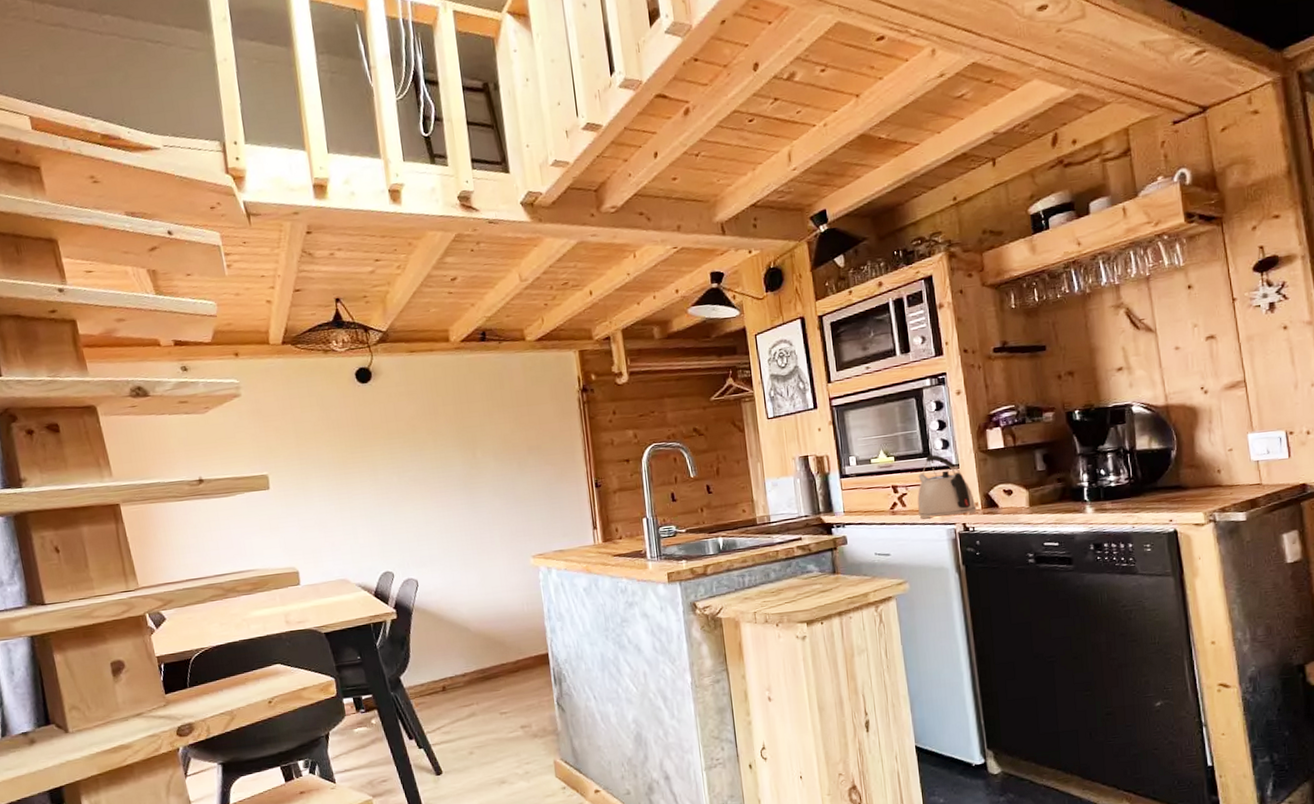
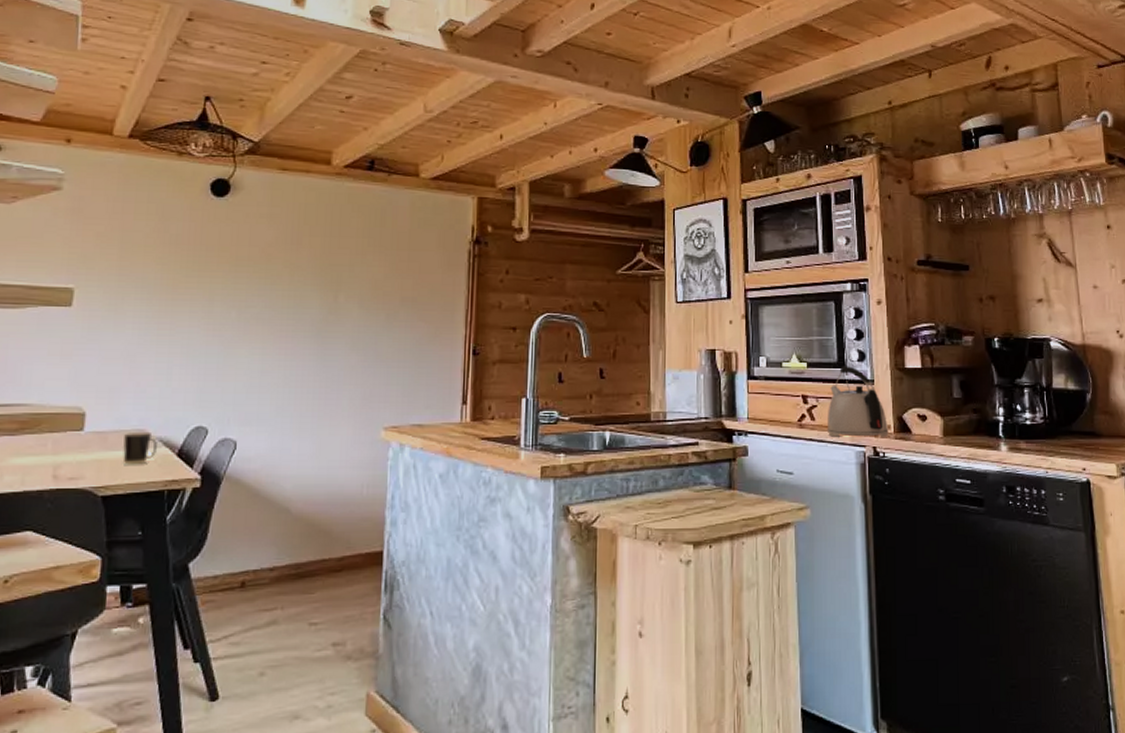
mug: none [331,581,358,607] -> present [123,433,157,465]

